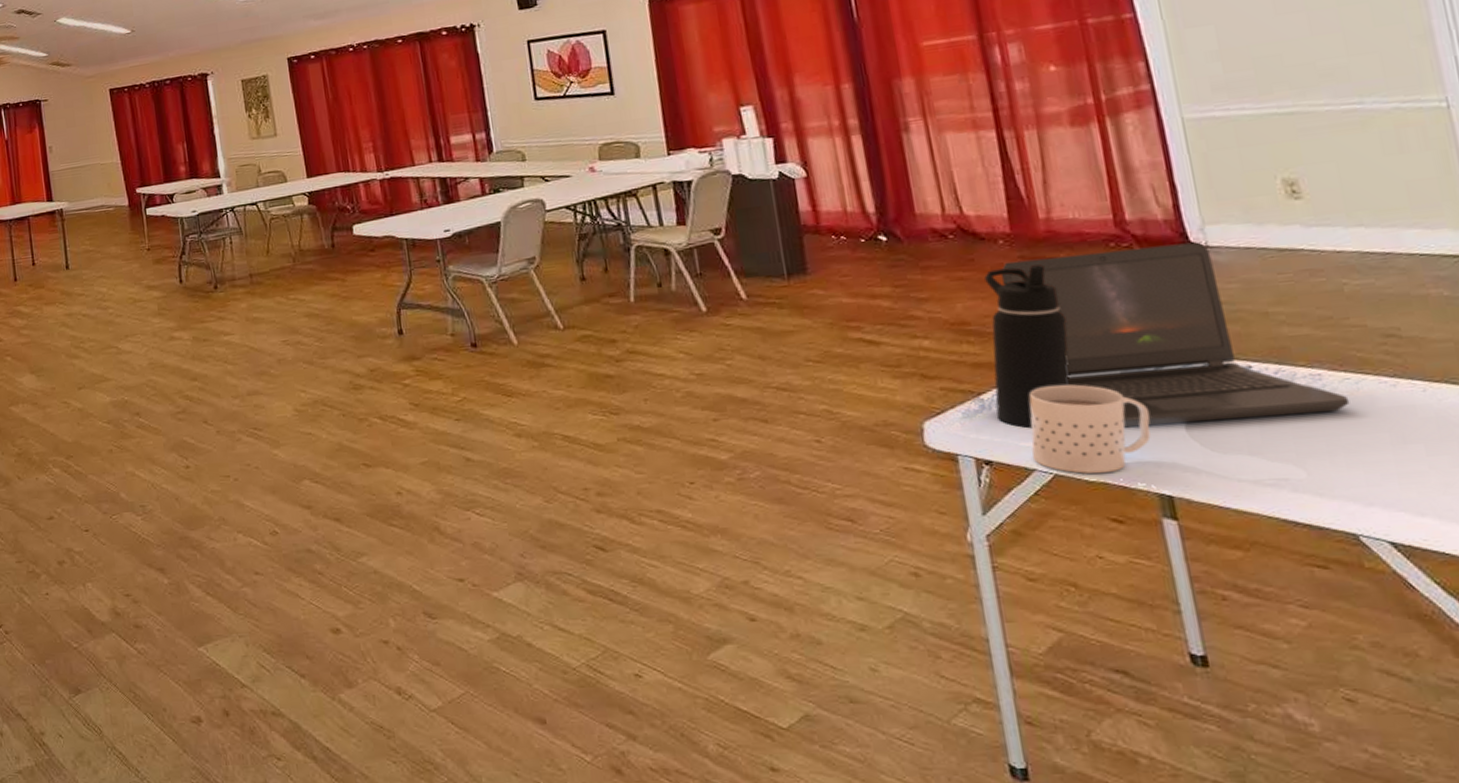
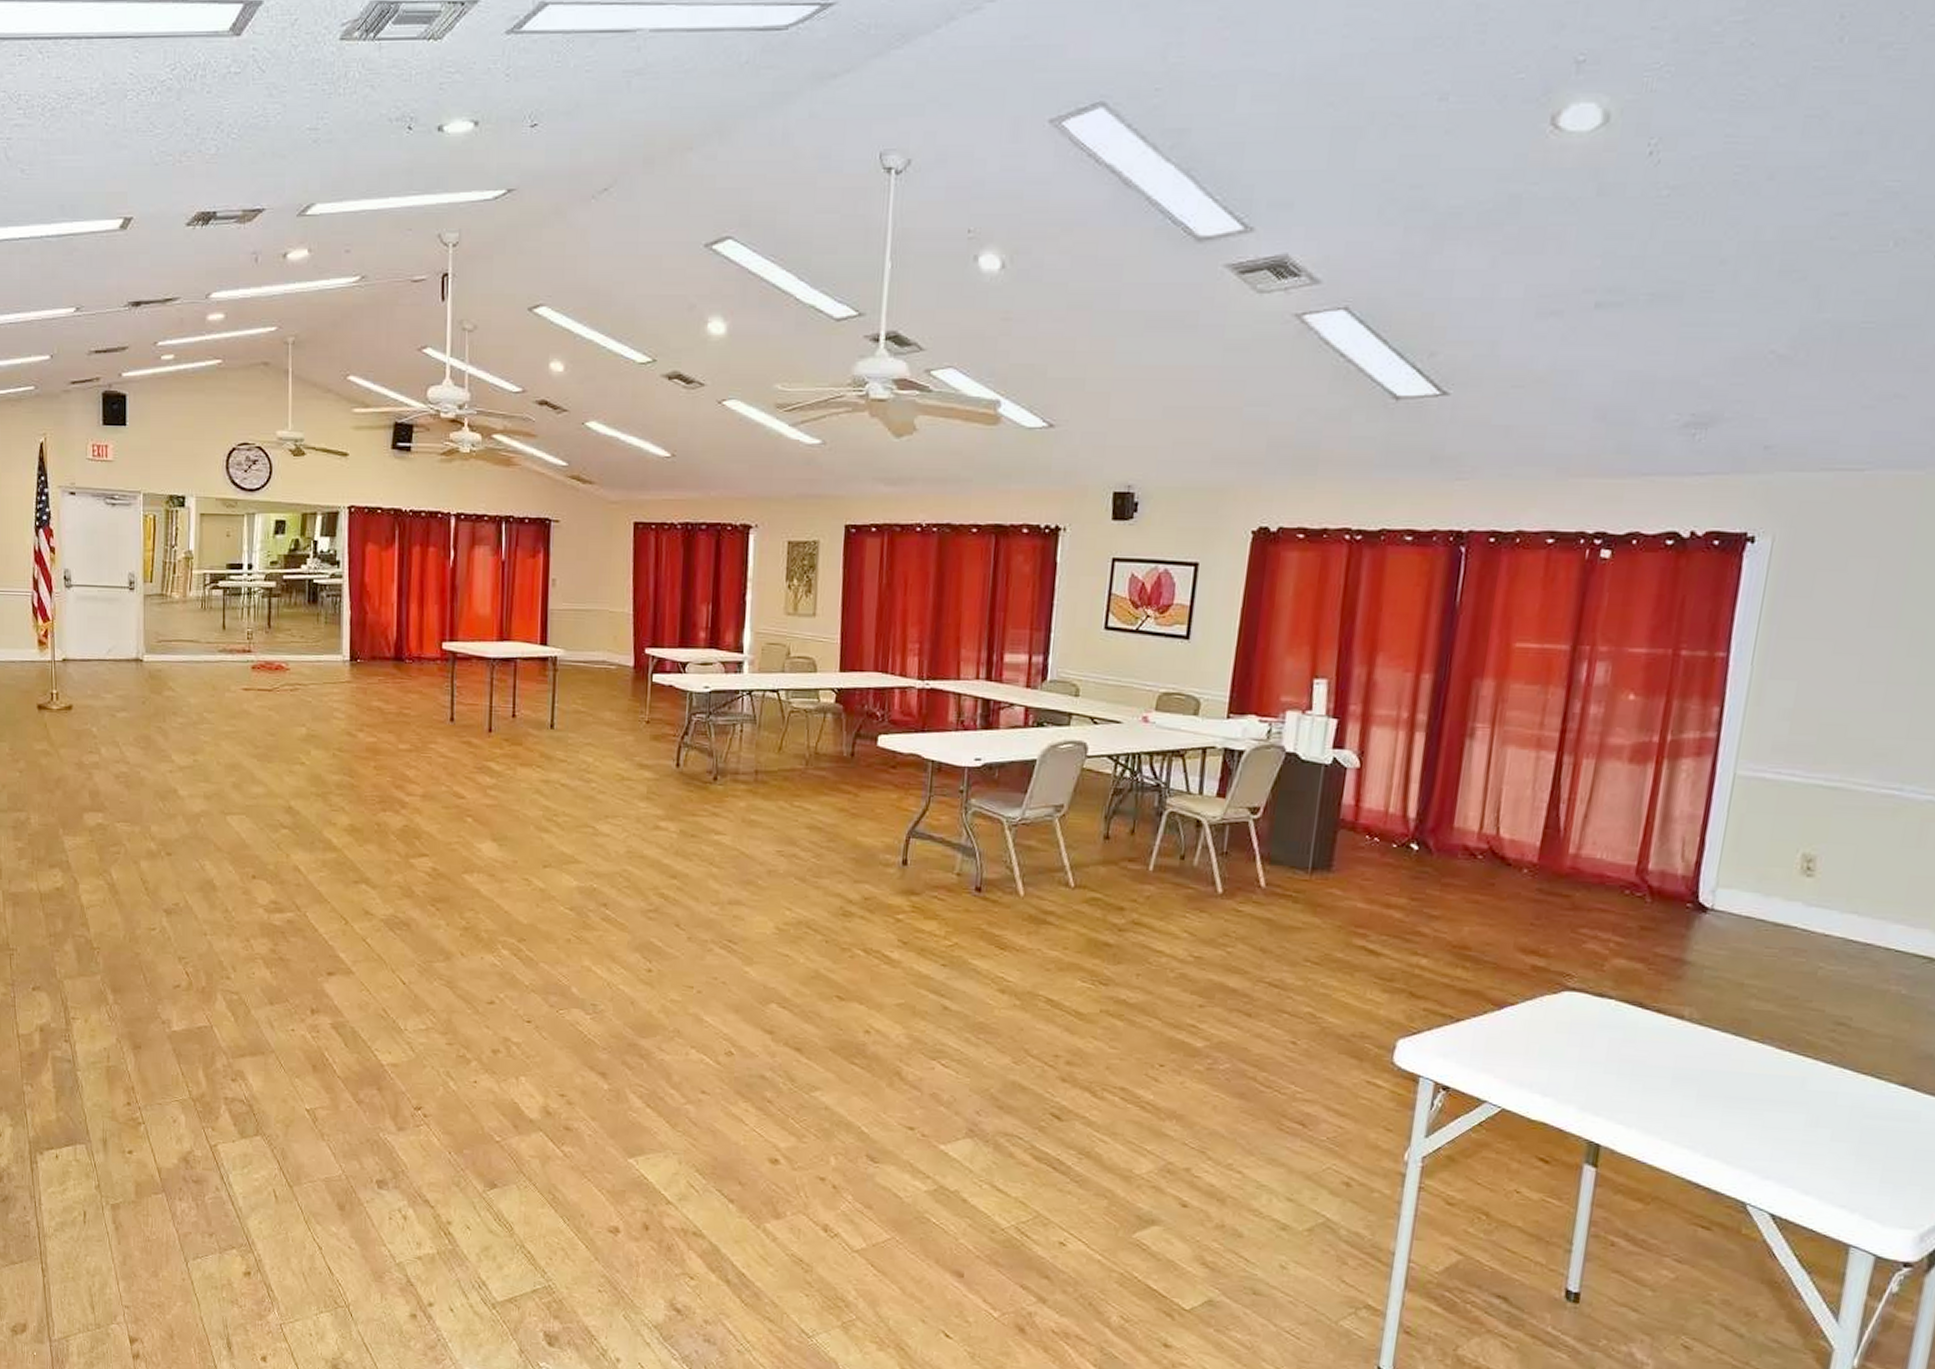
water bottle: present [984,264,1070,429] -> none [1466,898,1563,1062]
laptop computer: present [1000,241,1350,428] -> none [1514,892,1785,1088]
mug: present [1028,384,1151,474] -> none [1487,1022,1607,1115]

